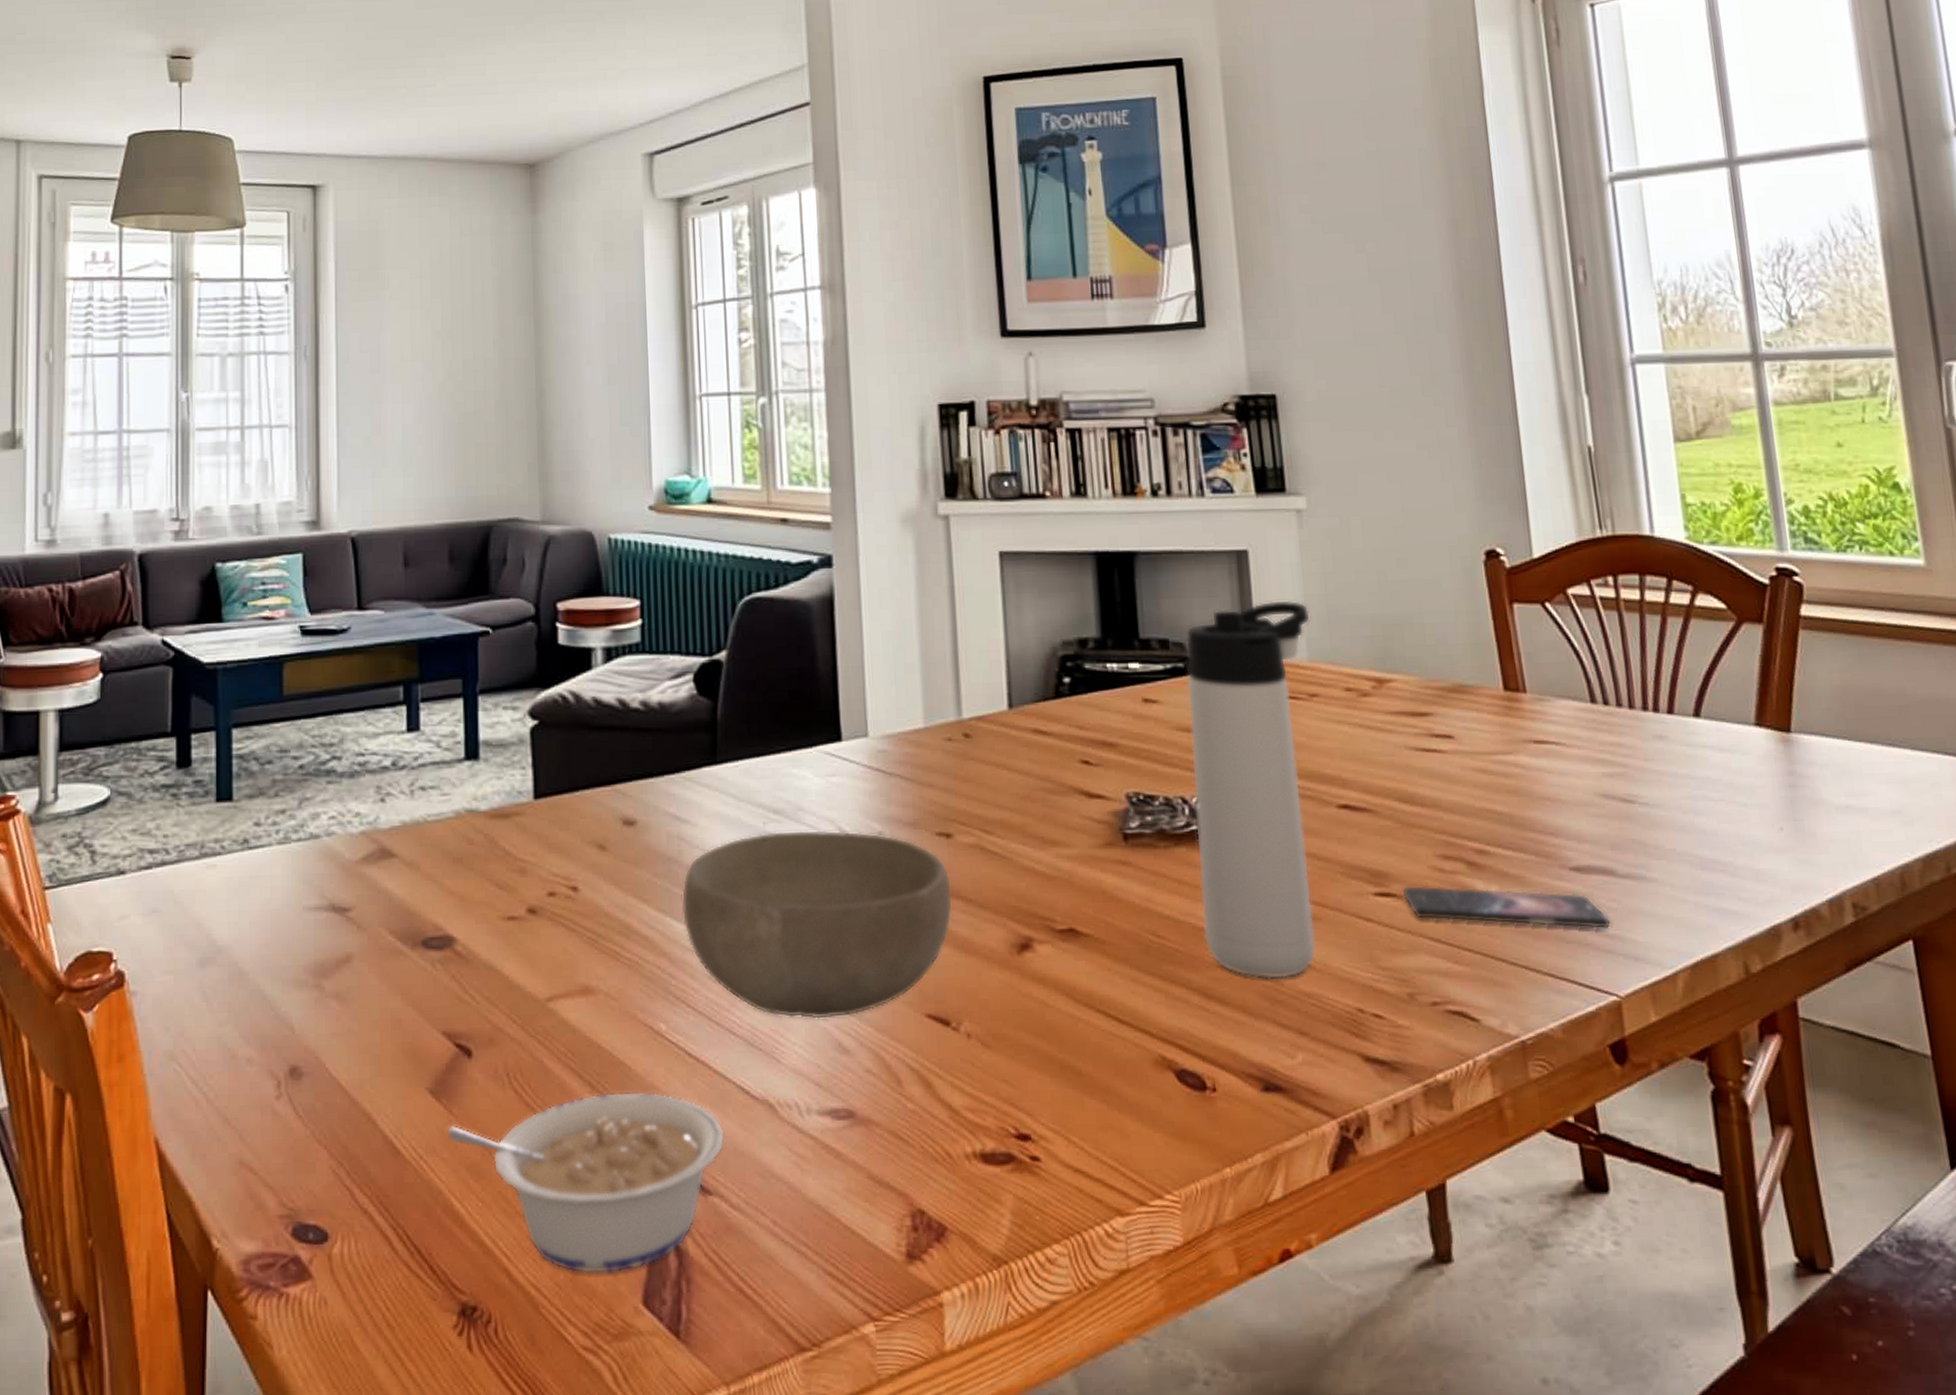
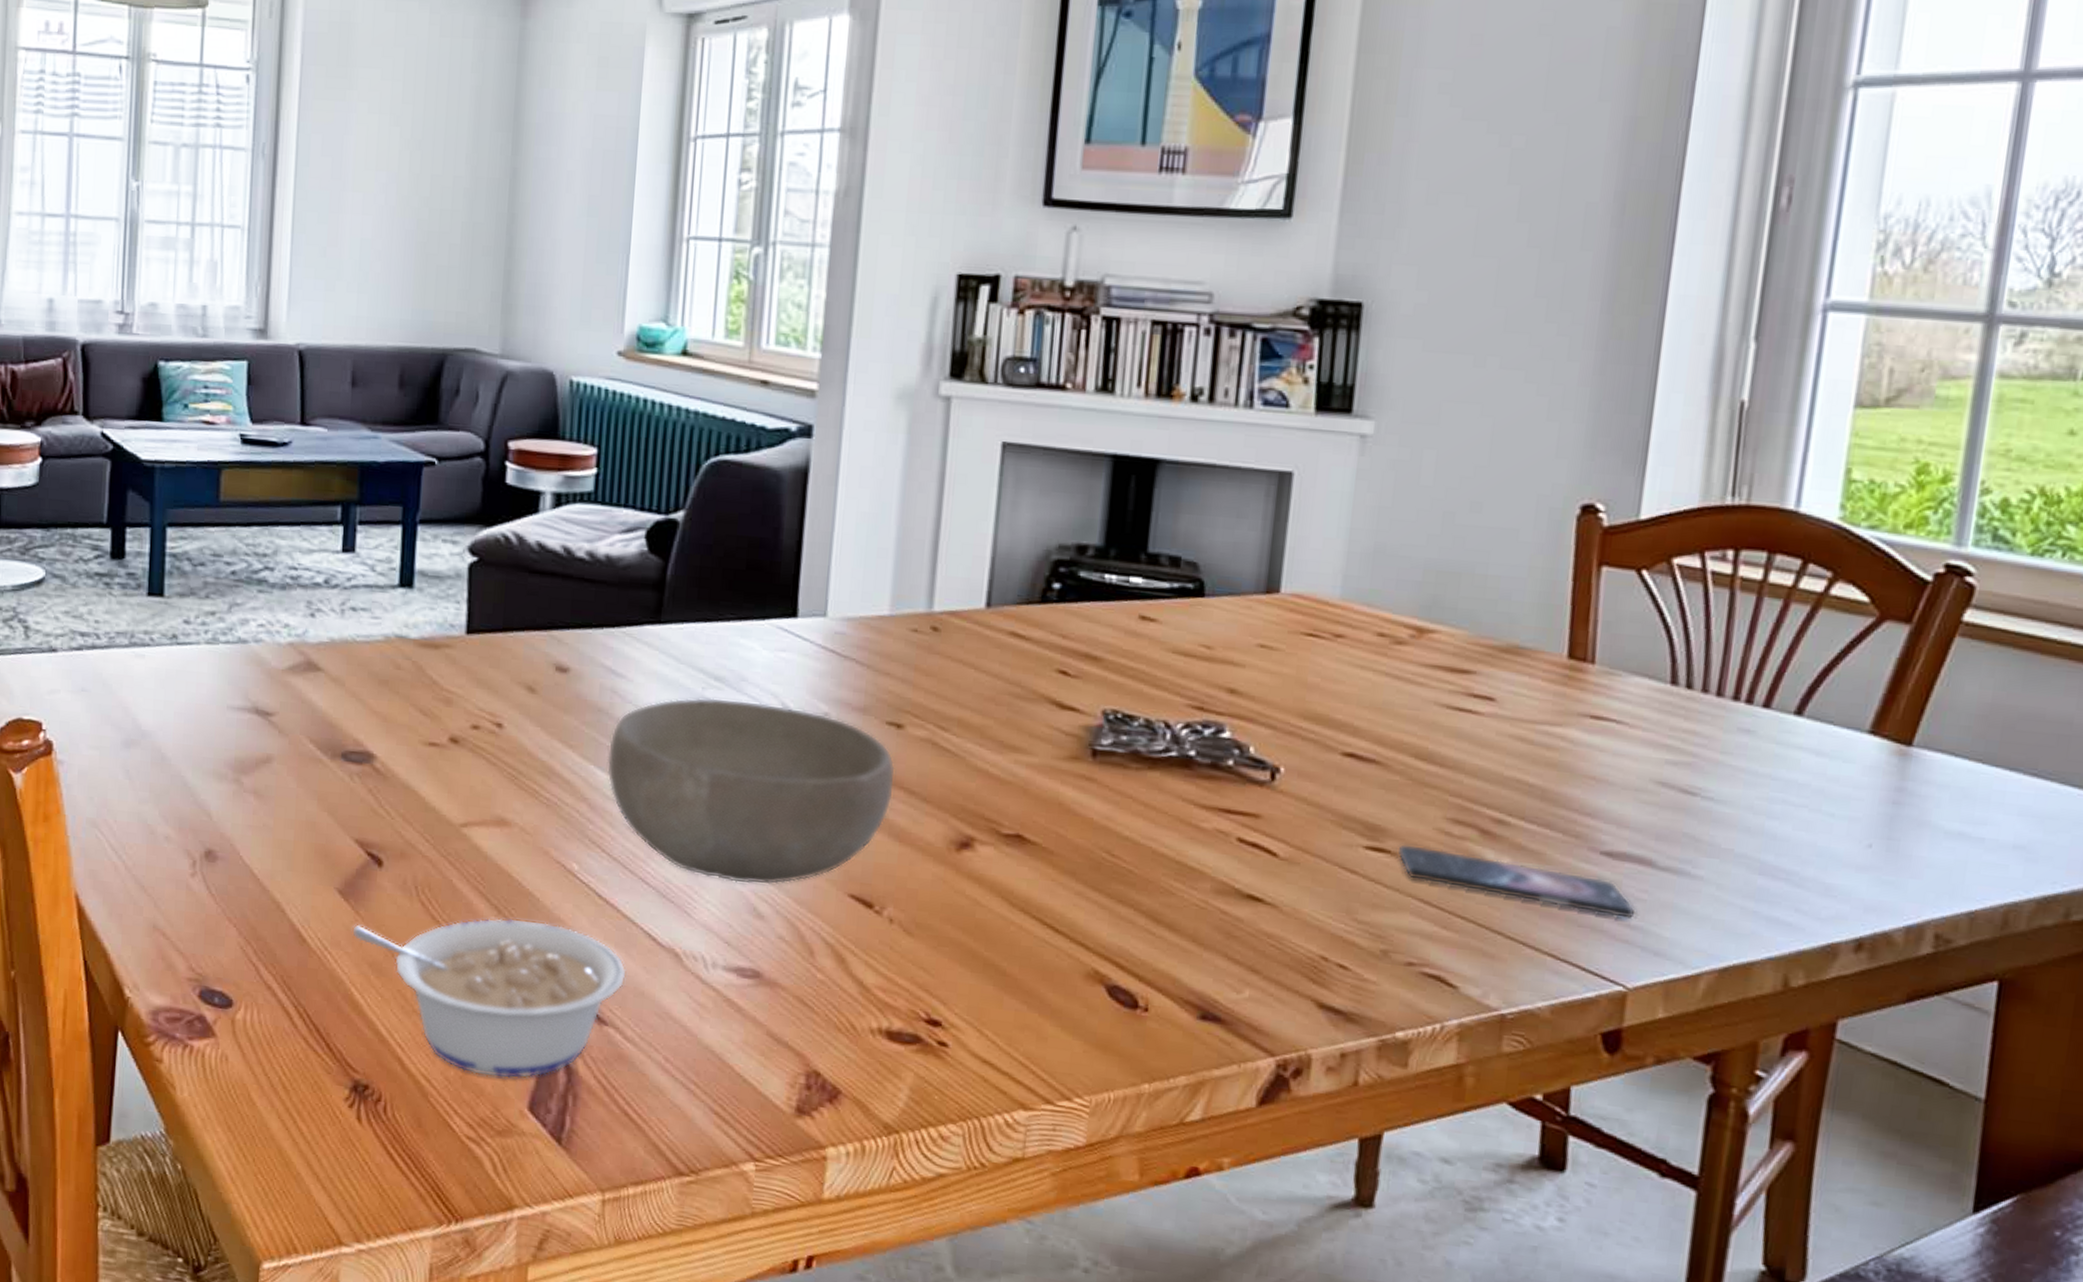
thermos bottle: present [1186,600,1317,979] -> none [1163,530,1353,916]

